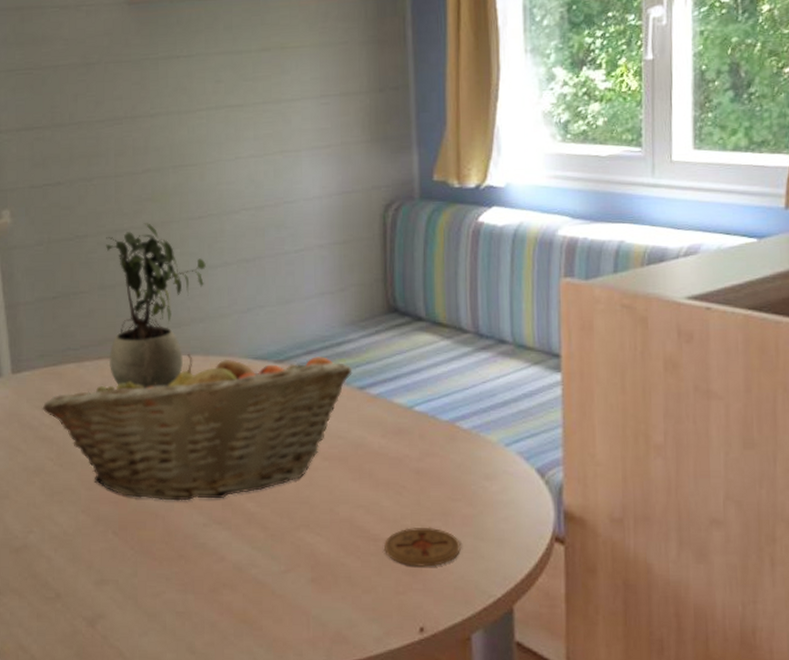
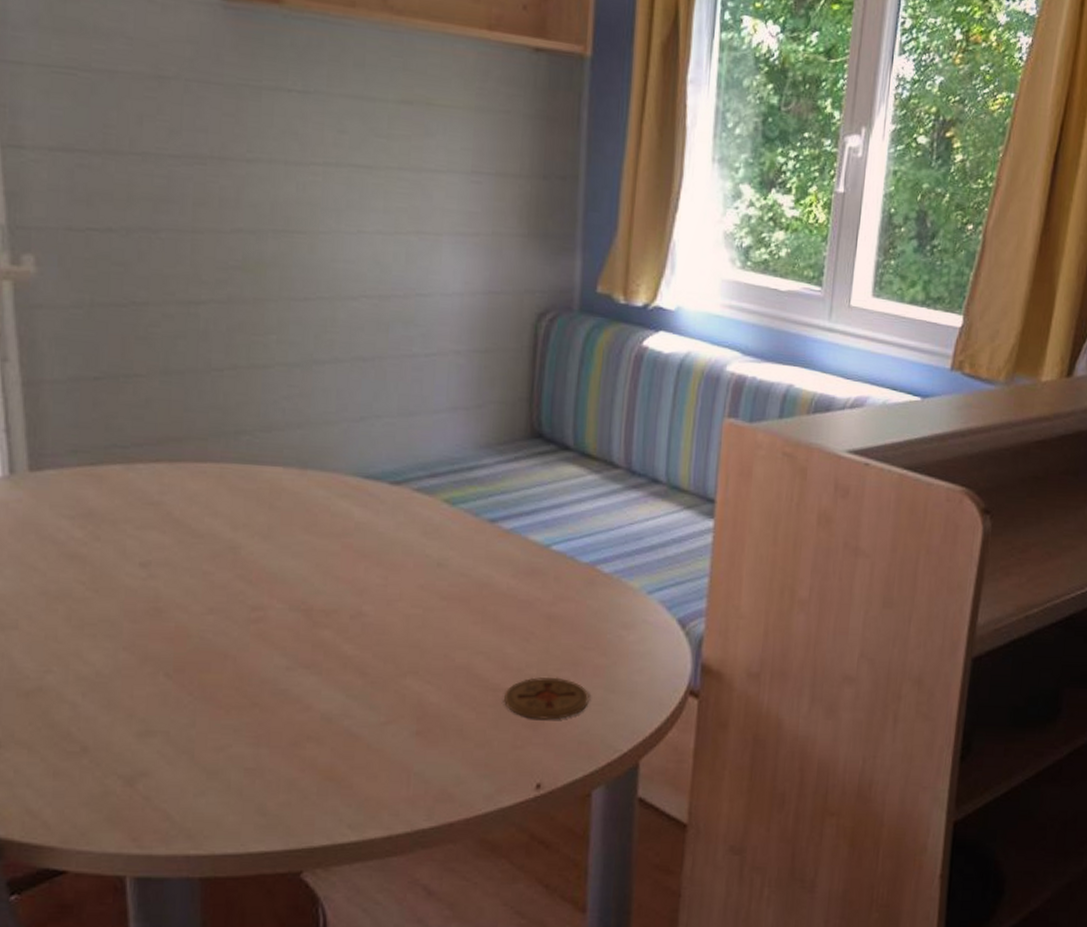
fruit basket: present [42,353,352,501] -> none [72,464,484,640]
potted plant: present [105,223,206,390] -> none [170,297,310,504]

